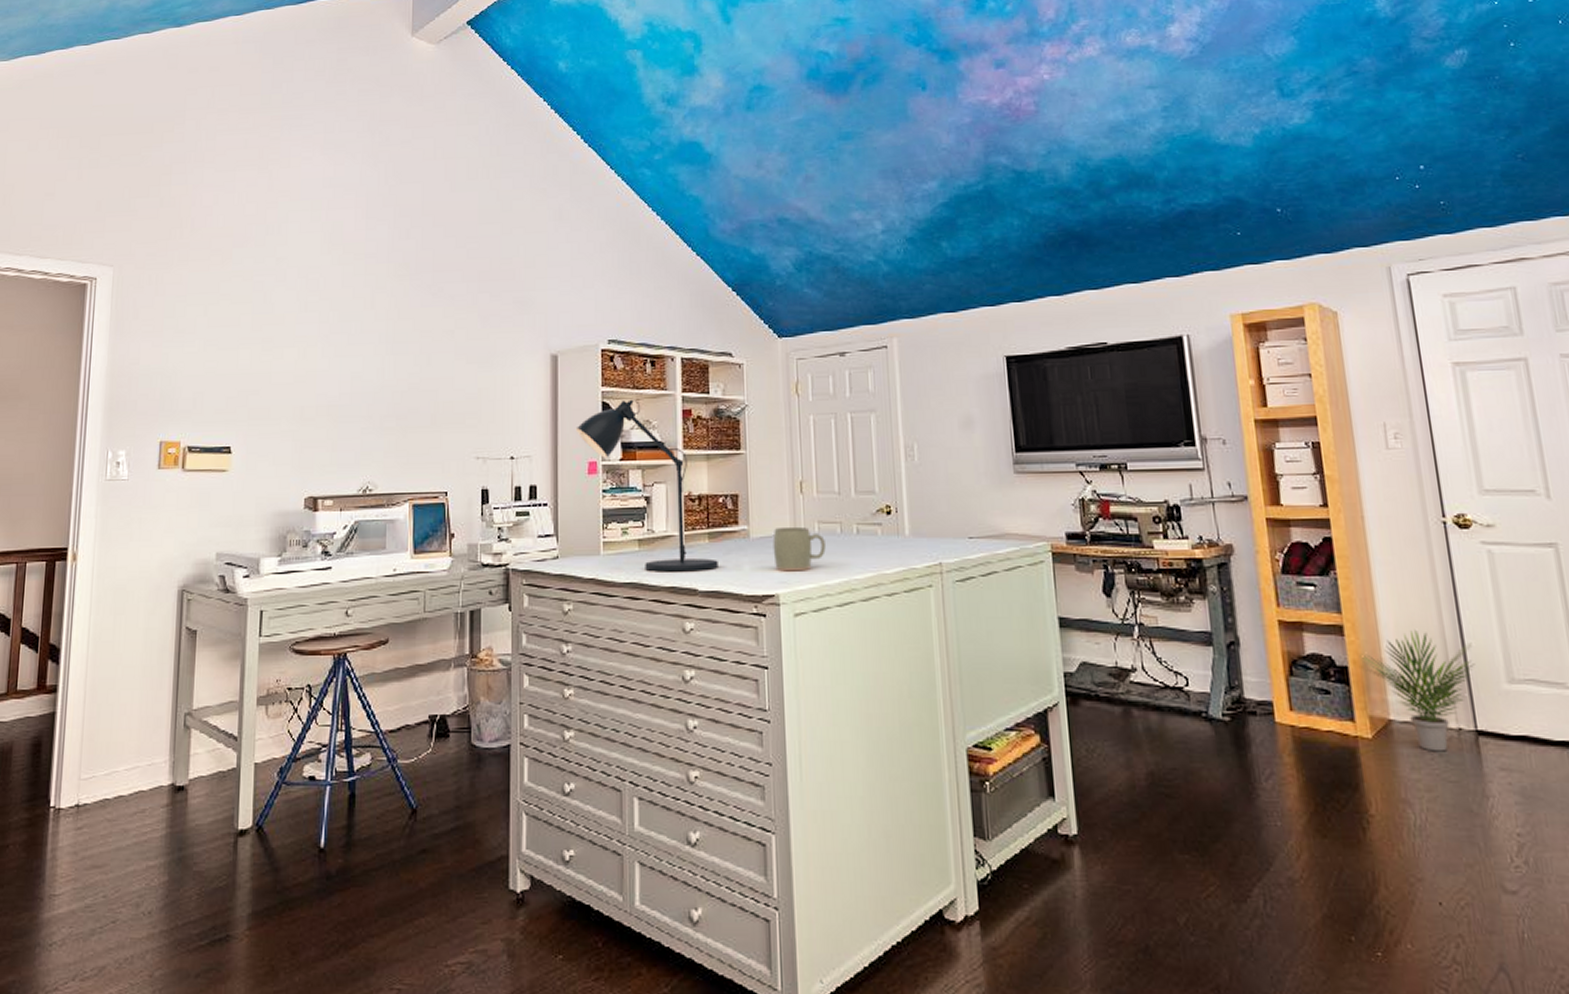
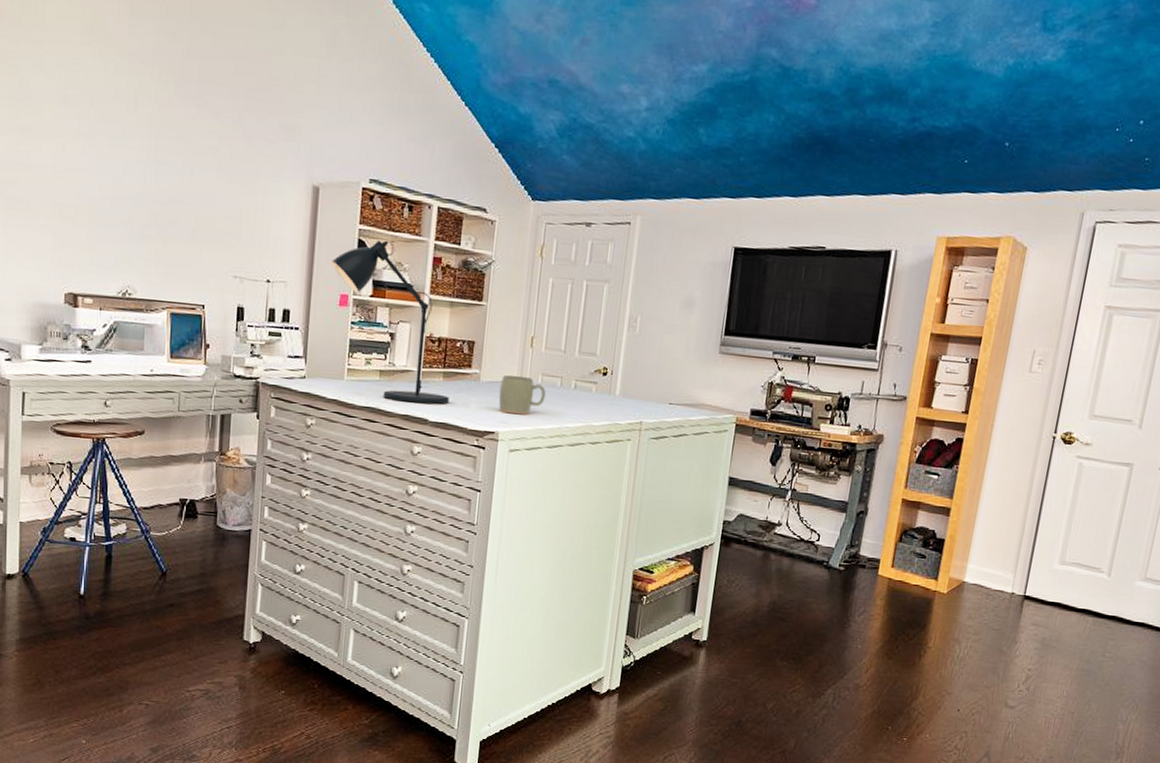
potted plant: present [1360,630,1475,752] -> none [957,518,1044,608]

